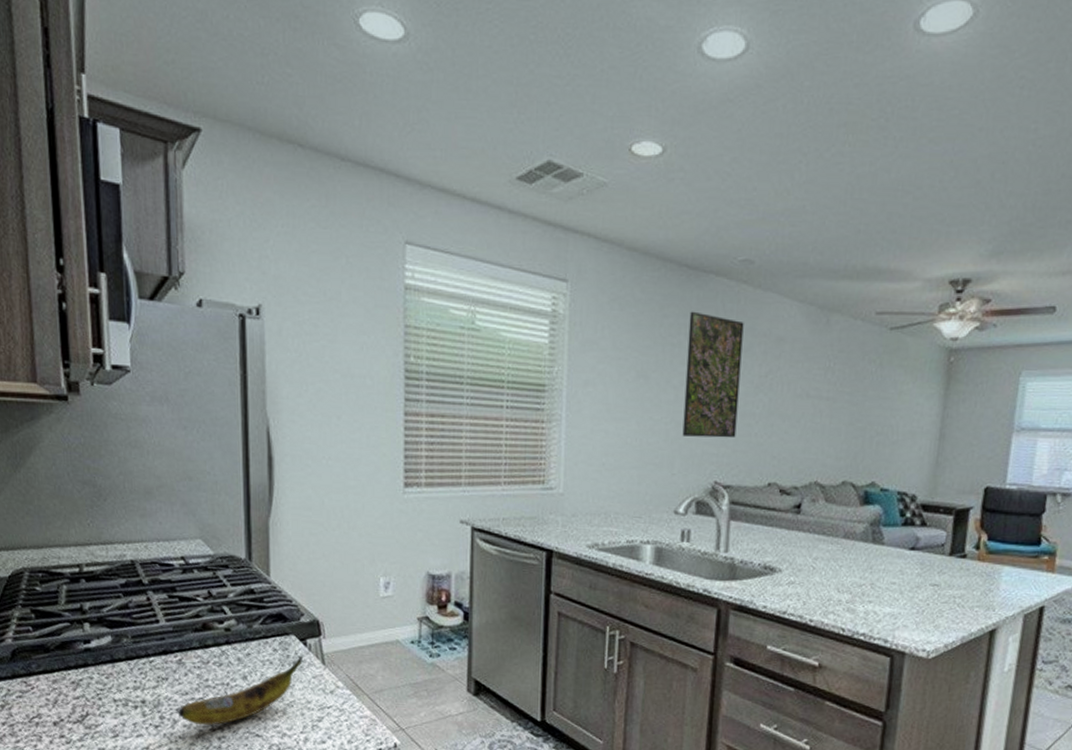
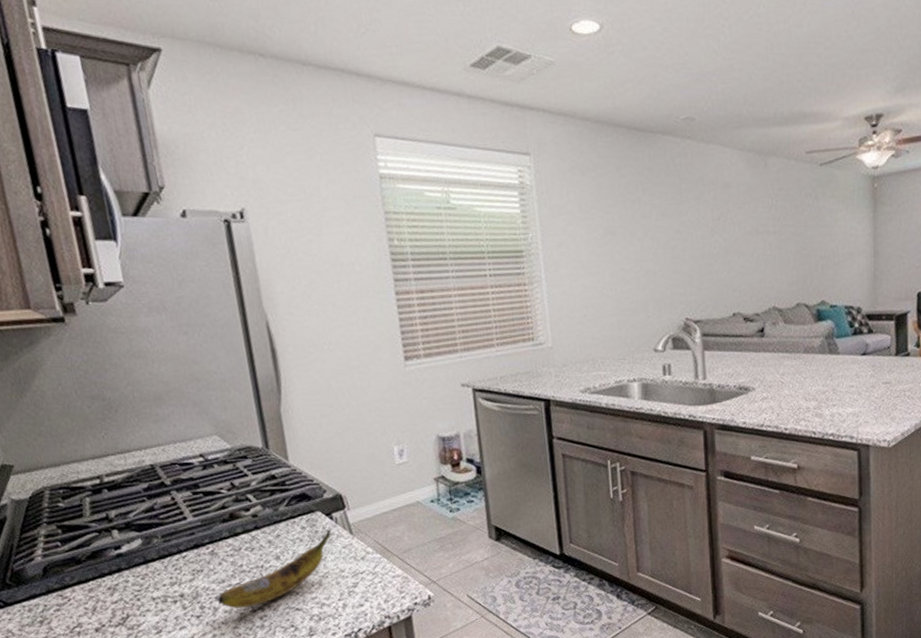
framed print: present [682,311,744,438] -> none [644,169,699,282]

